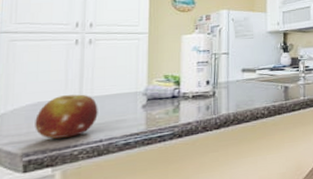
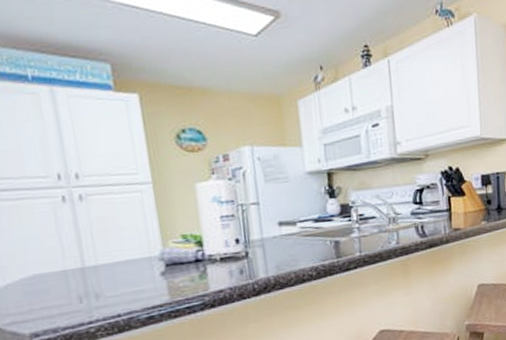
fruit: present [35,94,98,139] -> none [35,262,110,316]

